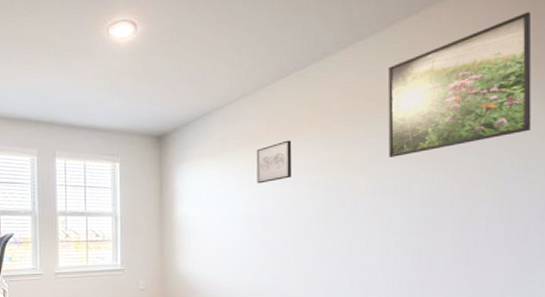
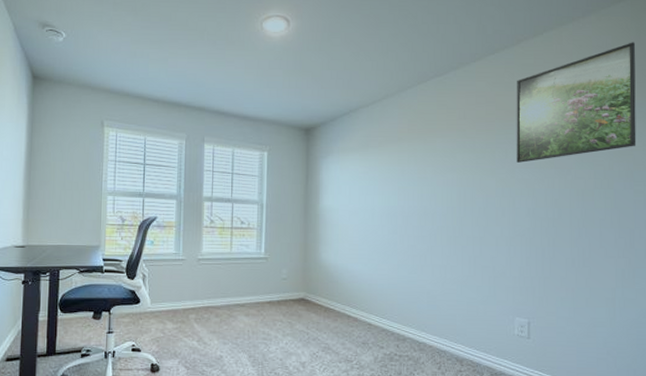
wall art: present [256,140,292,184] -> none [398,141,431,180]

